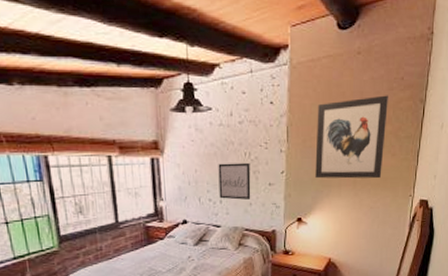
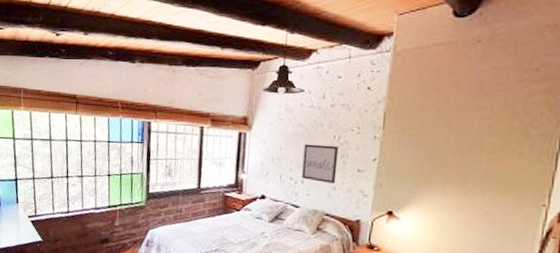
wall art: present [315,95,388,179] -> none [414,86,516,180]

